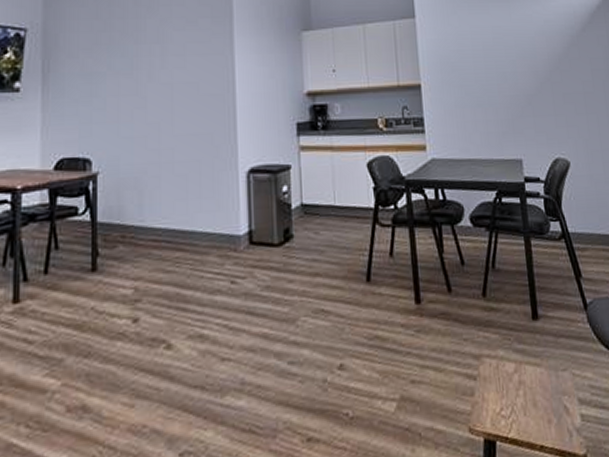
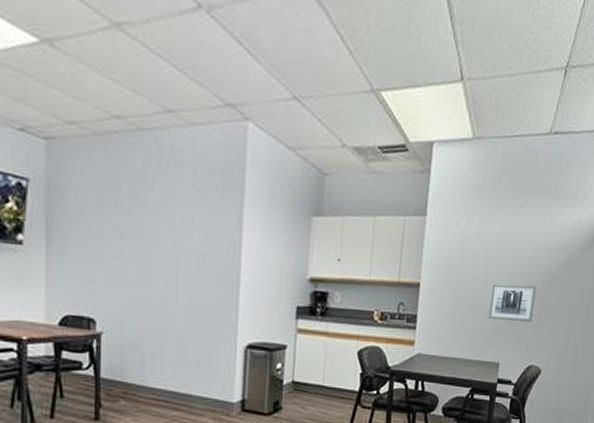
wall art: none [495,73,547,113] -> present [487,283,537,323]

